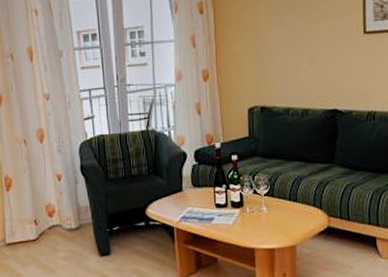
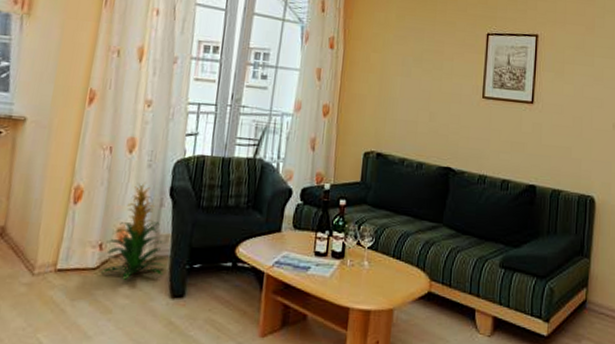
indoor plant: none [39,164,90,247] -> present [101,181,167,281]

